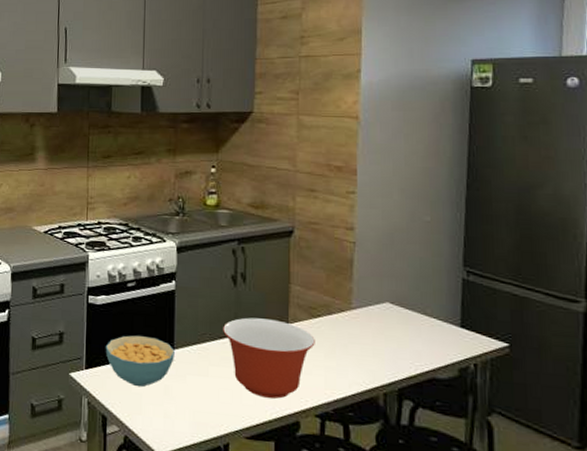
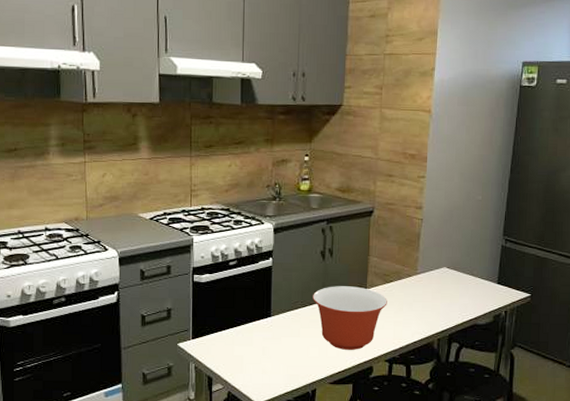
cereal bowl: present [105,335,175,387] -> none [210,306,271,351]

